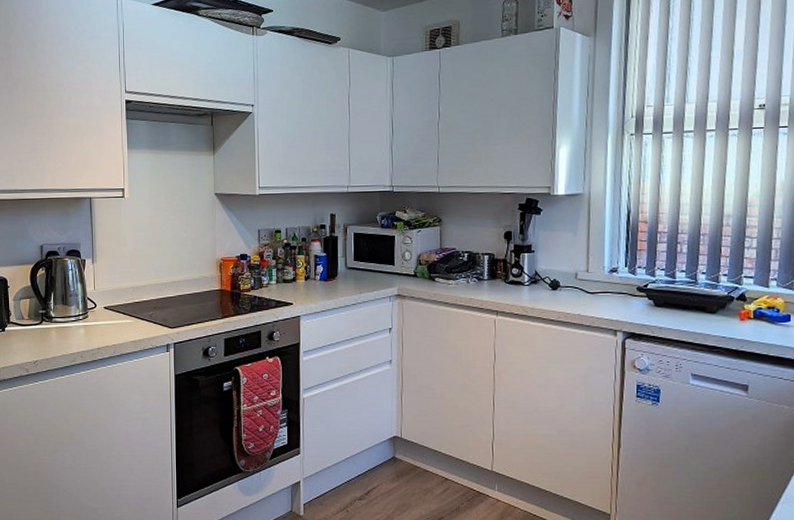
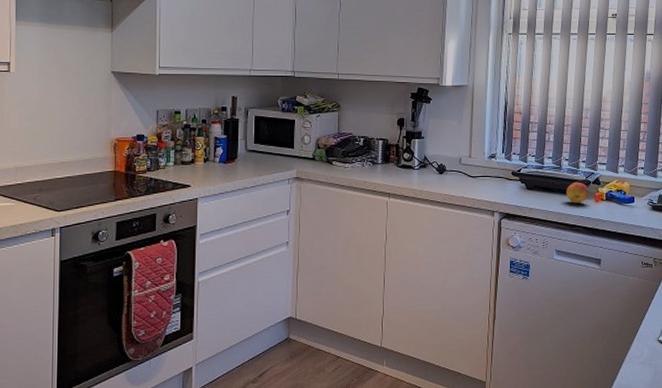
fruit: none [703,298,732,322] -> present [566,182,589,204]

